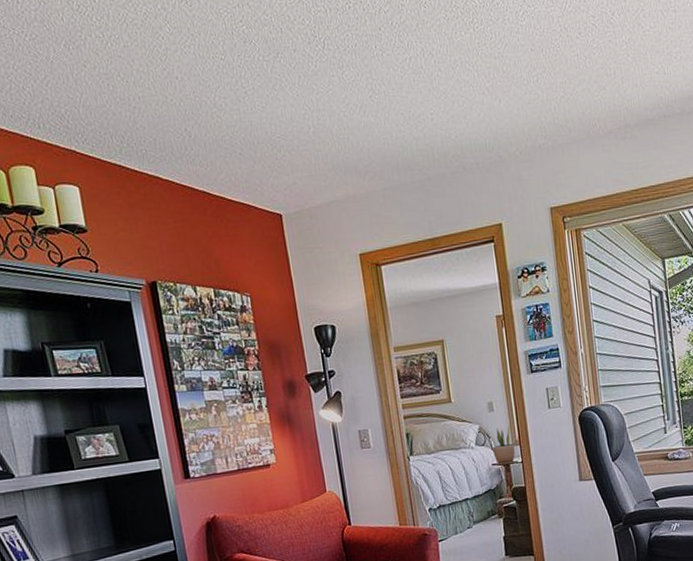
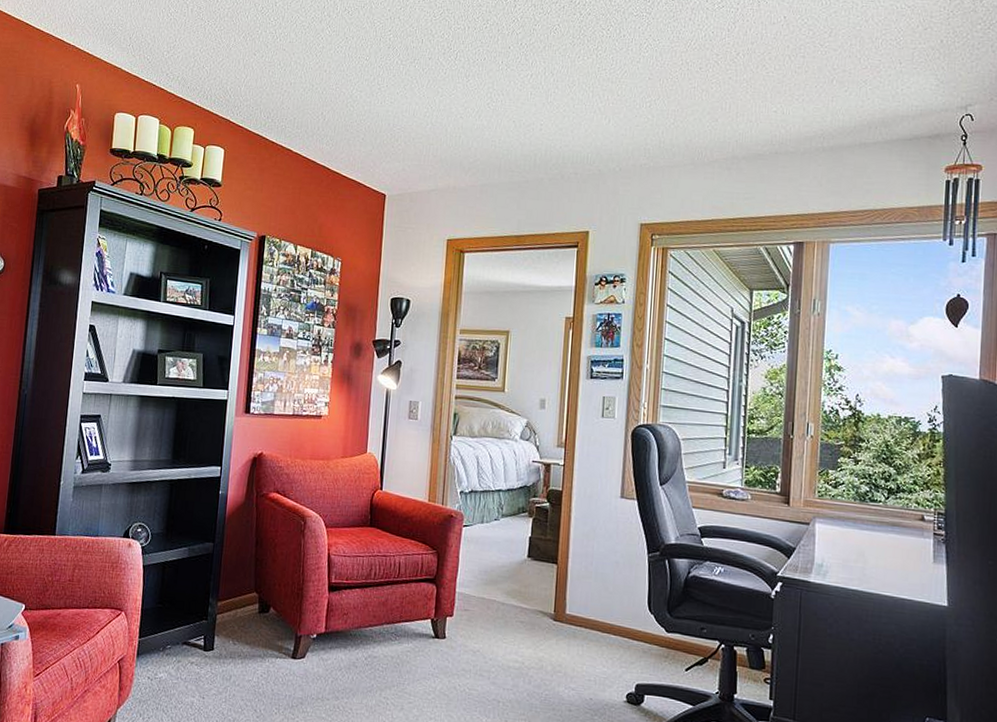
potted plant: present [492,424,516,466] -> none [536,425,560,465]

